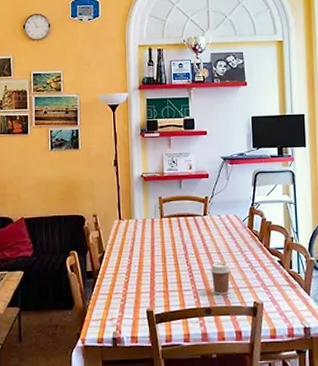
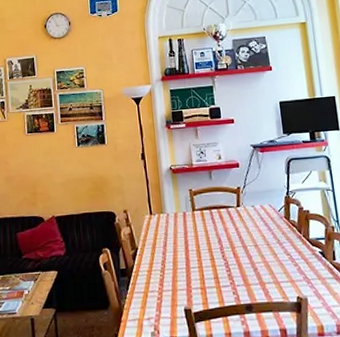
coffee cup: present [209,263,232,295] -> none [247,256,271,290]

